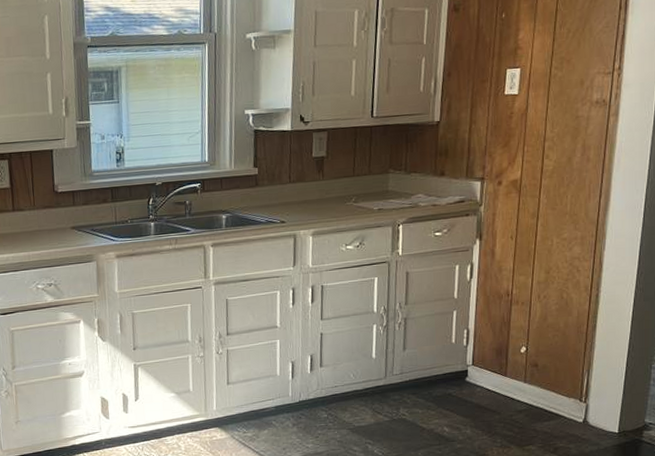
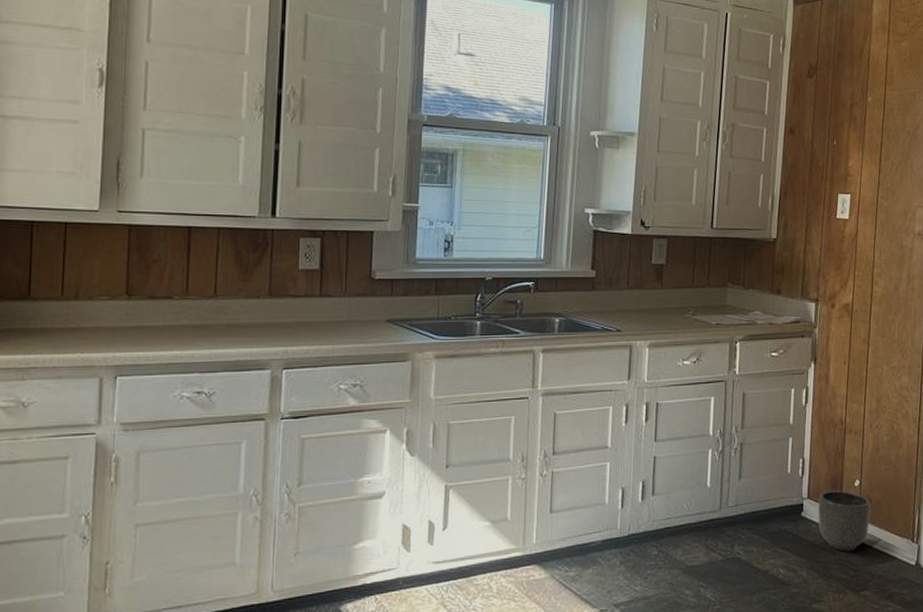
planter: none [482,357,538,411] -> present [818,490,871,552]

